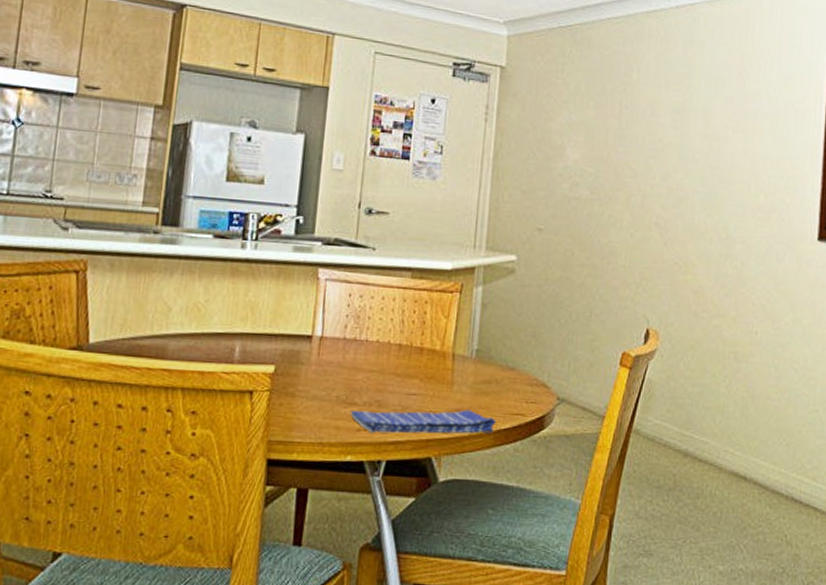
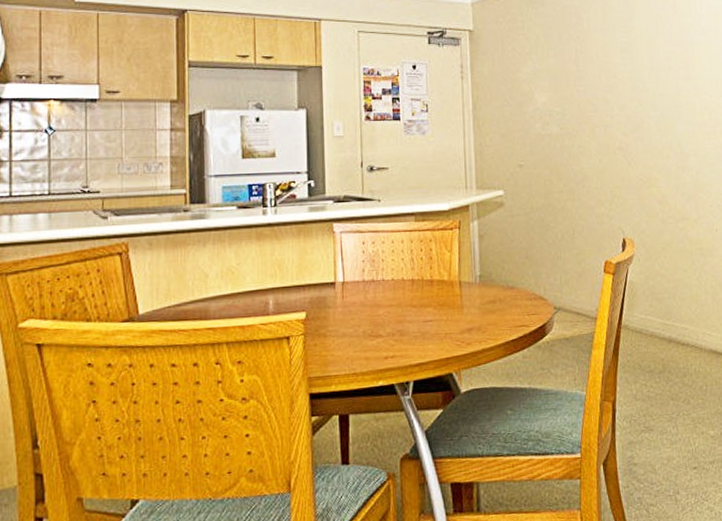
dish towel: present [350,410,496,434] -> none [377,328,504,359]

